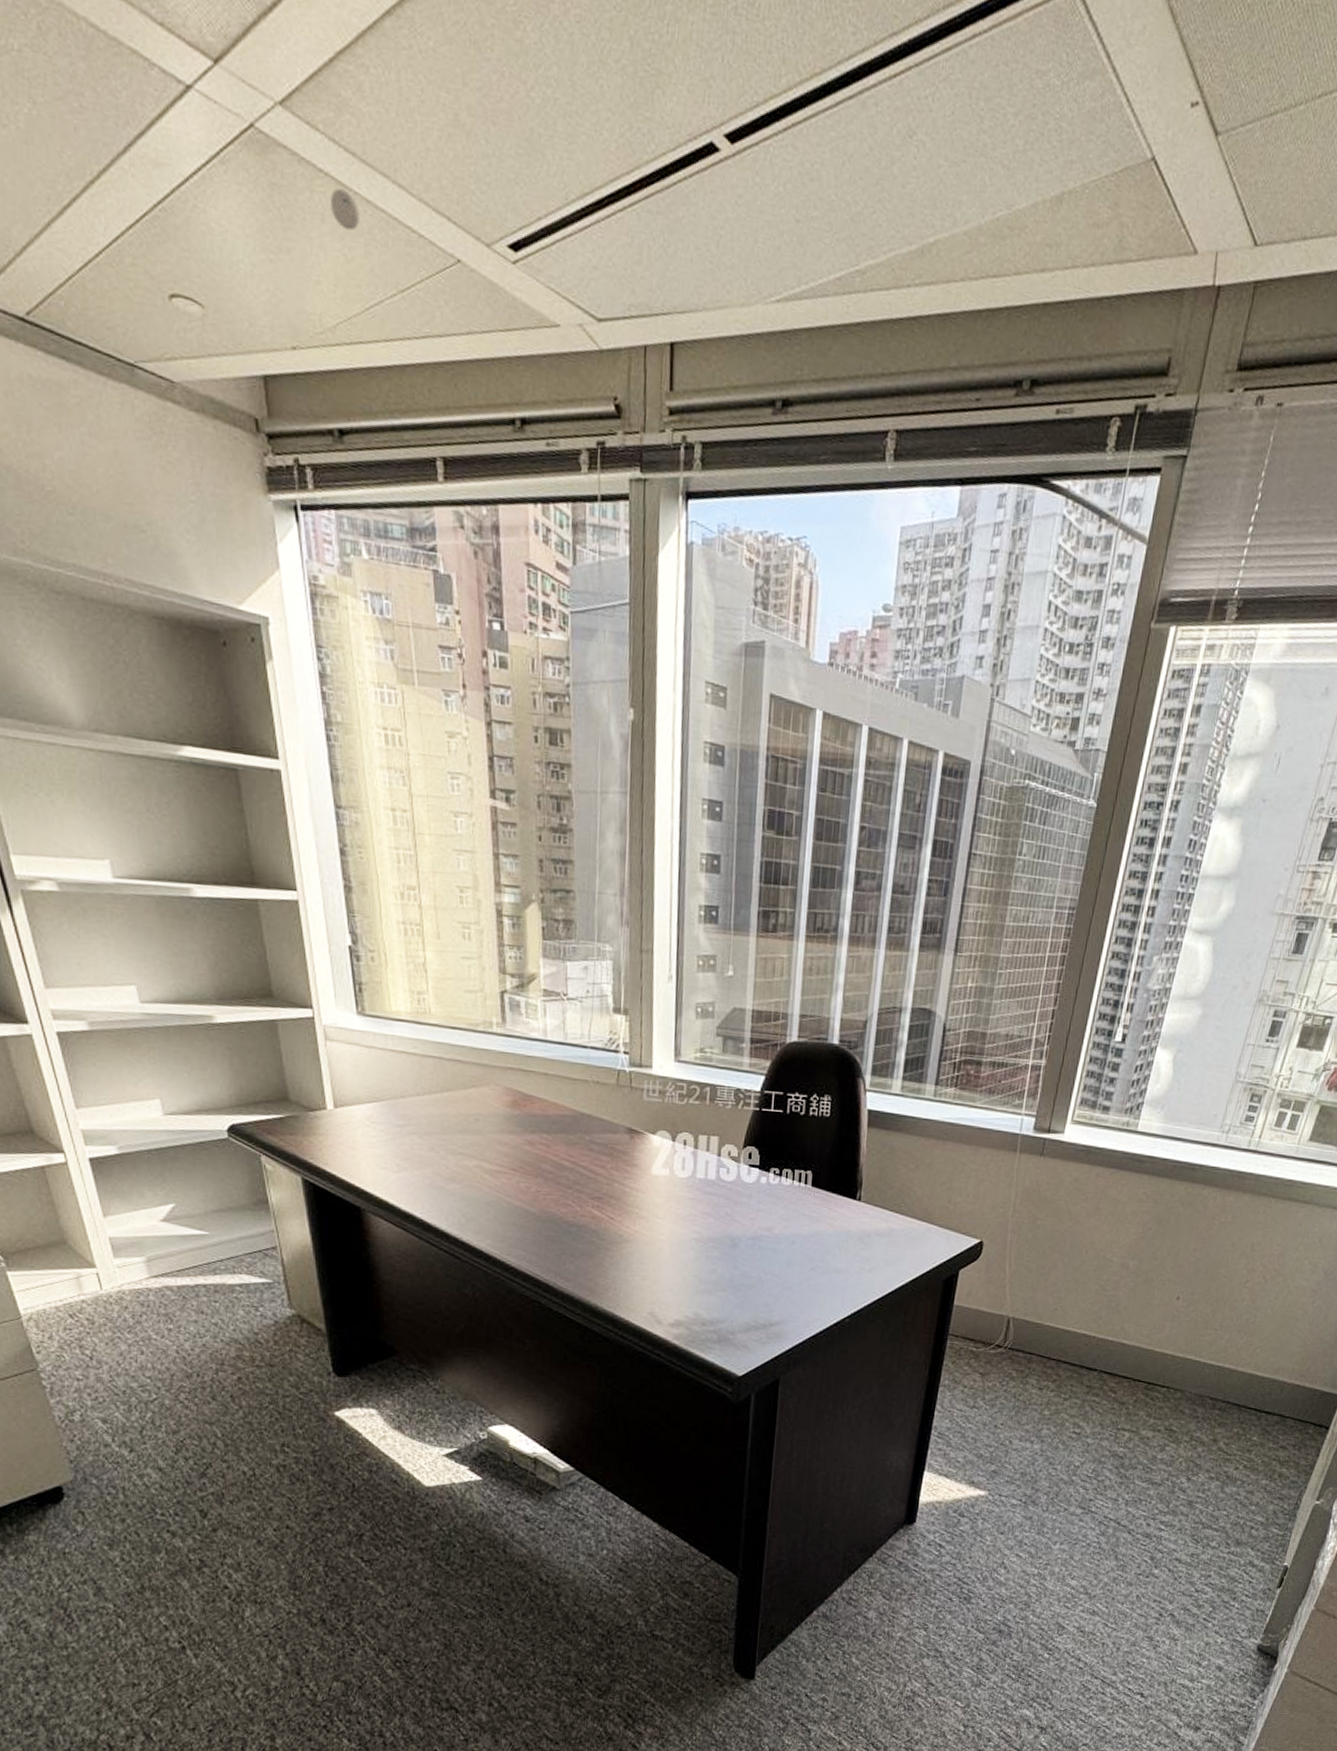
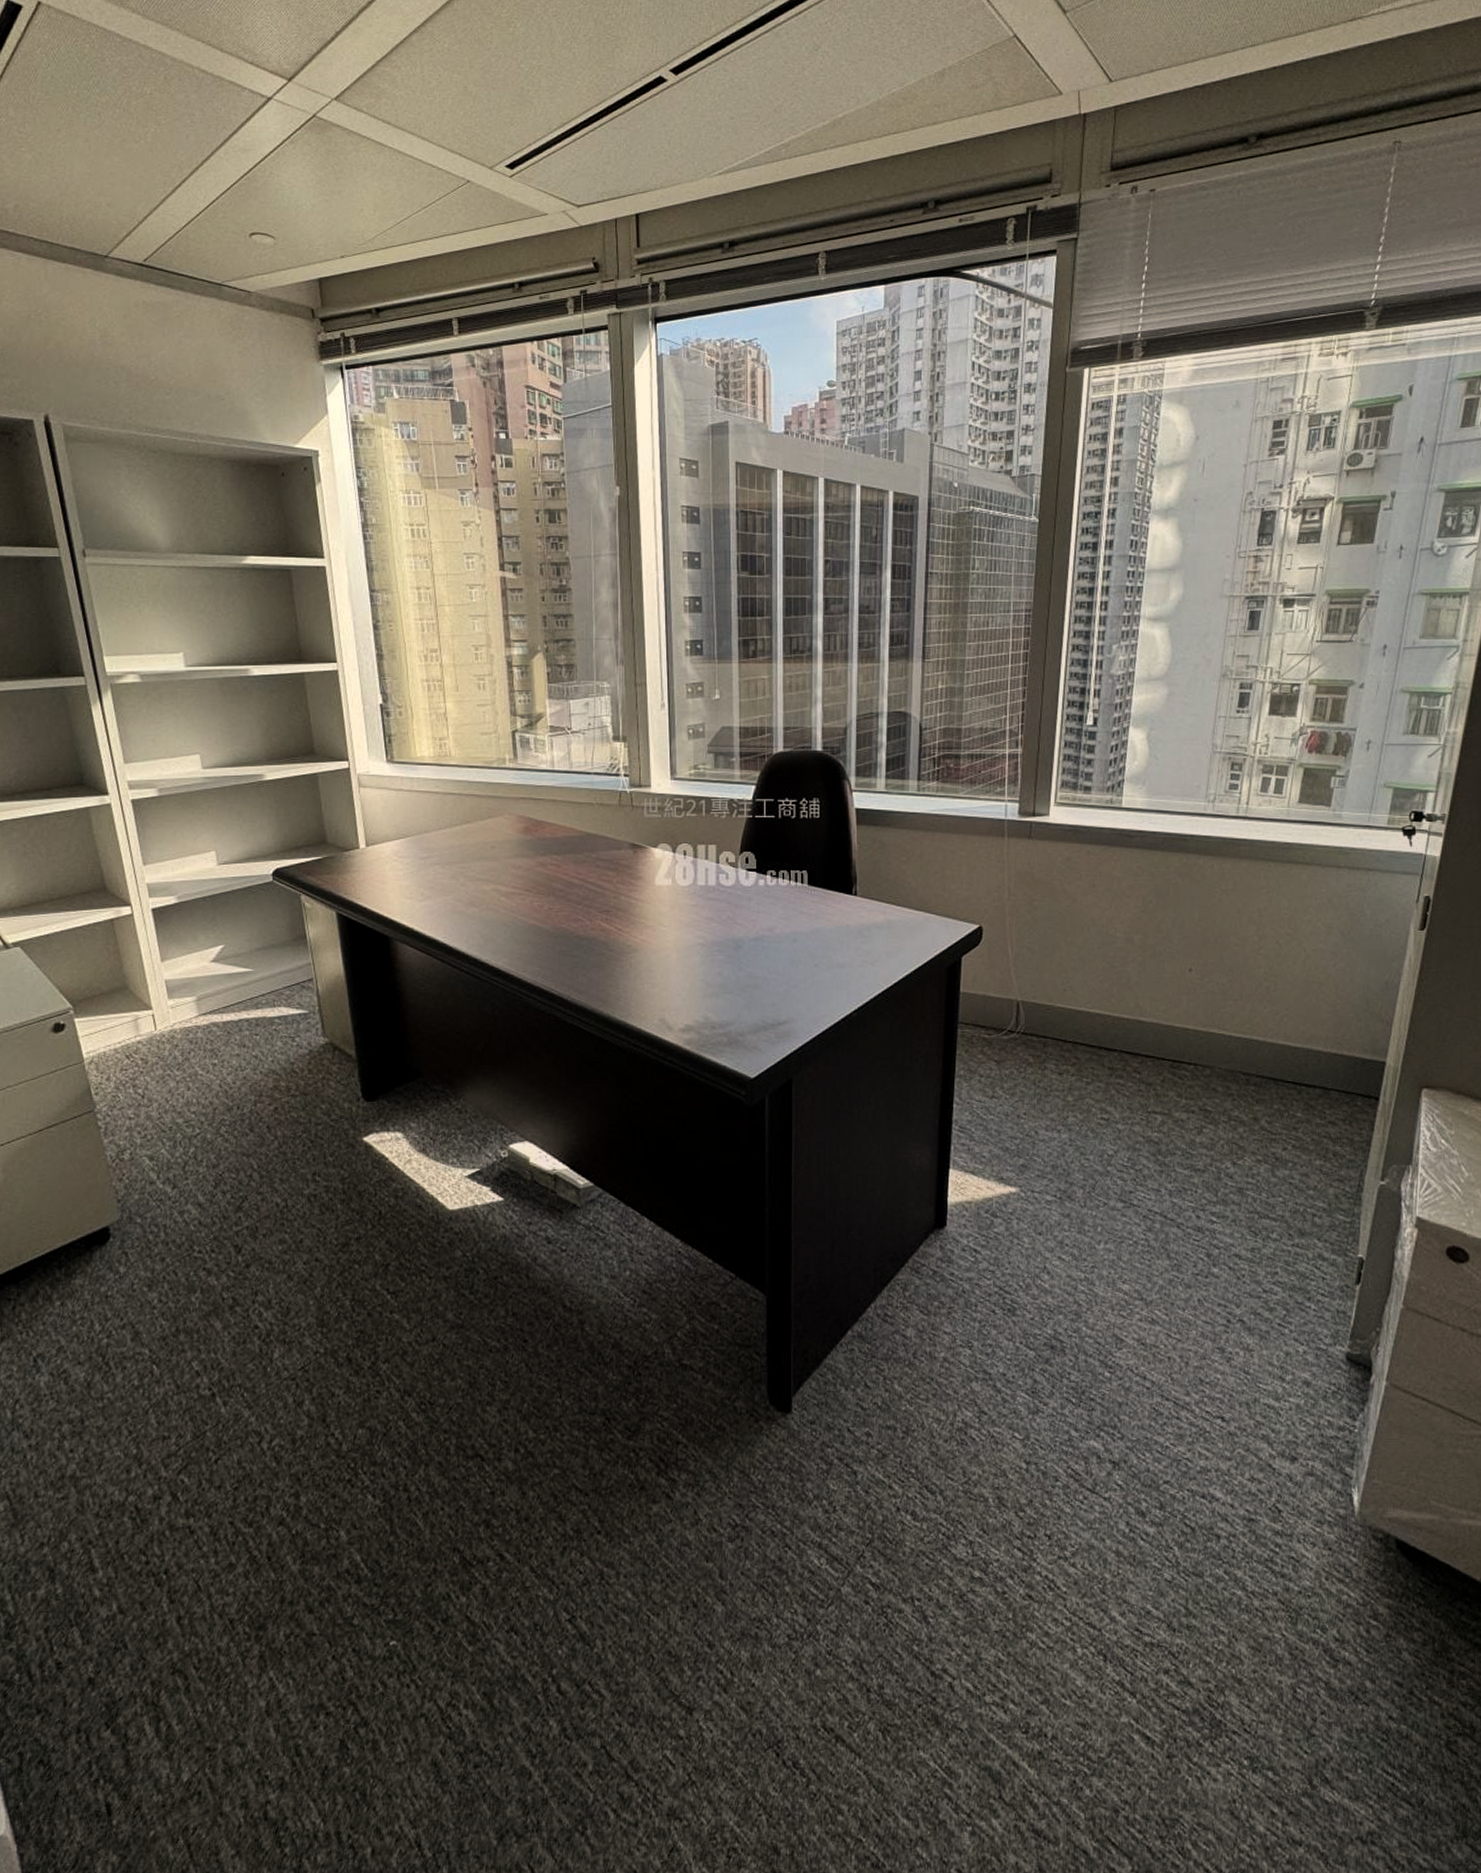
eyeball: present [331,188,360,231] -> none [372,146,393,173]

